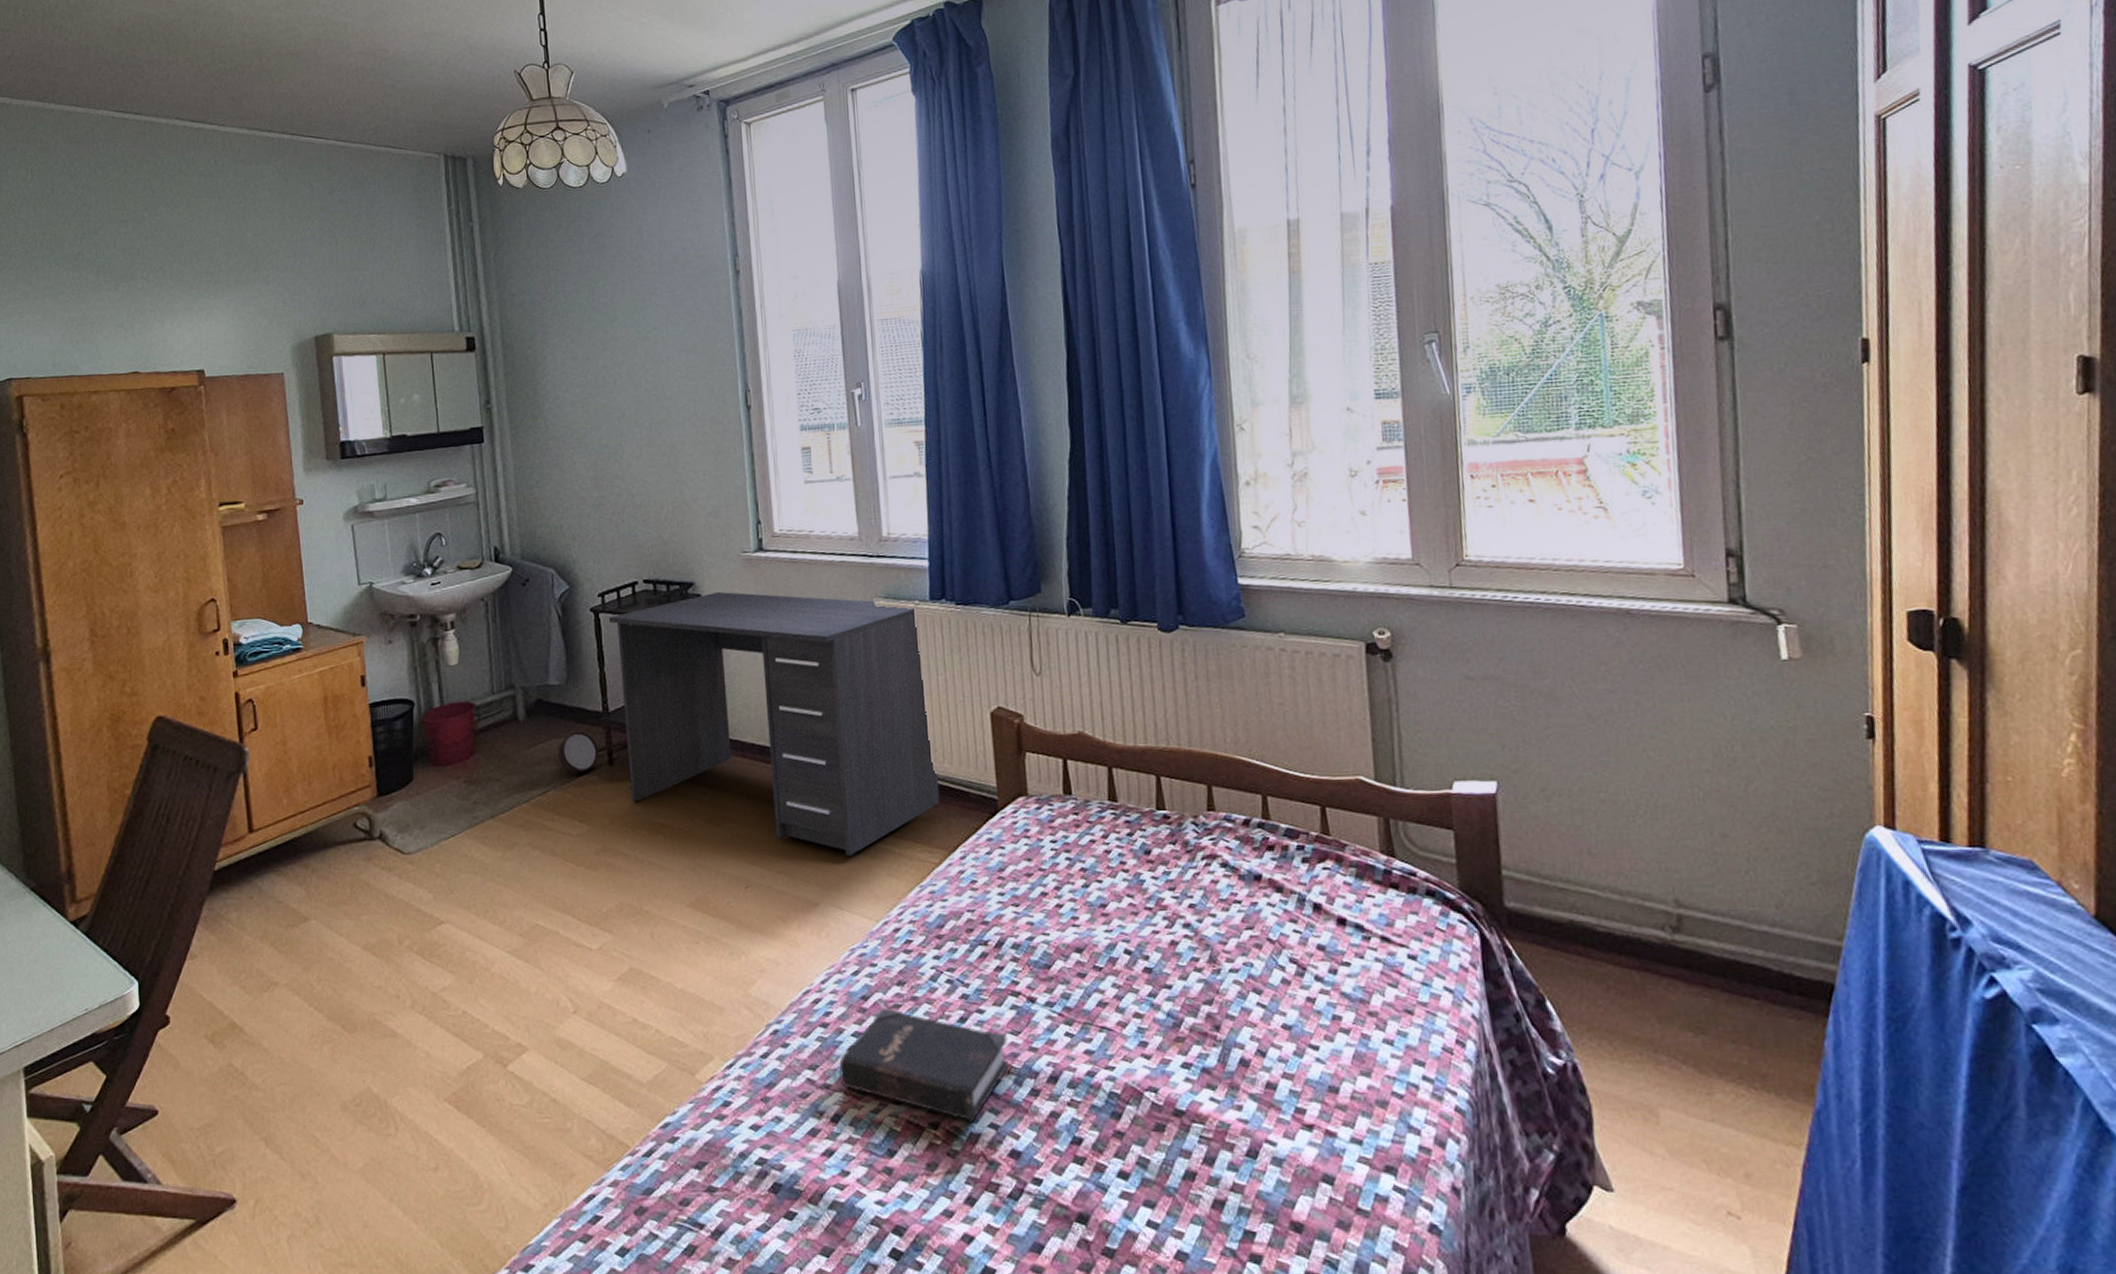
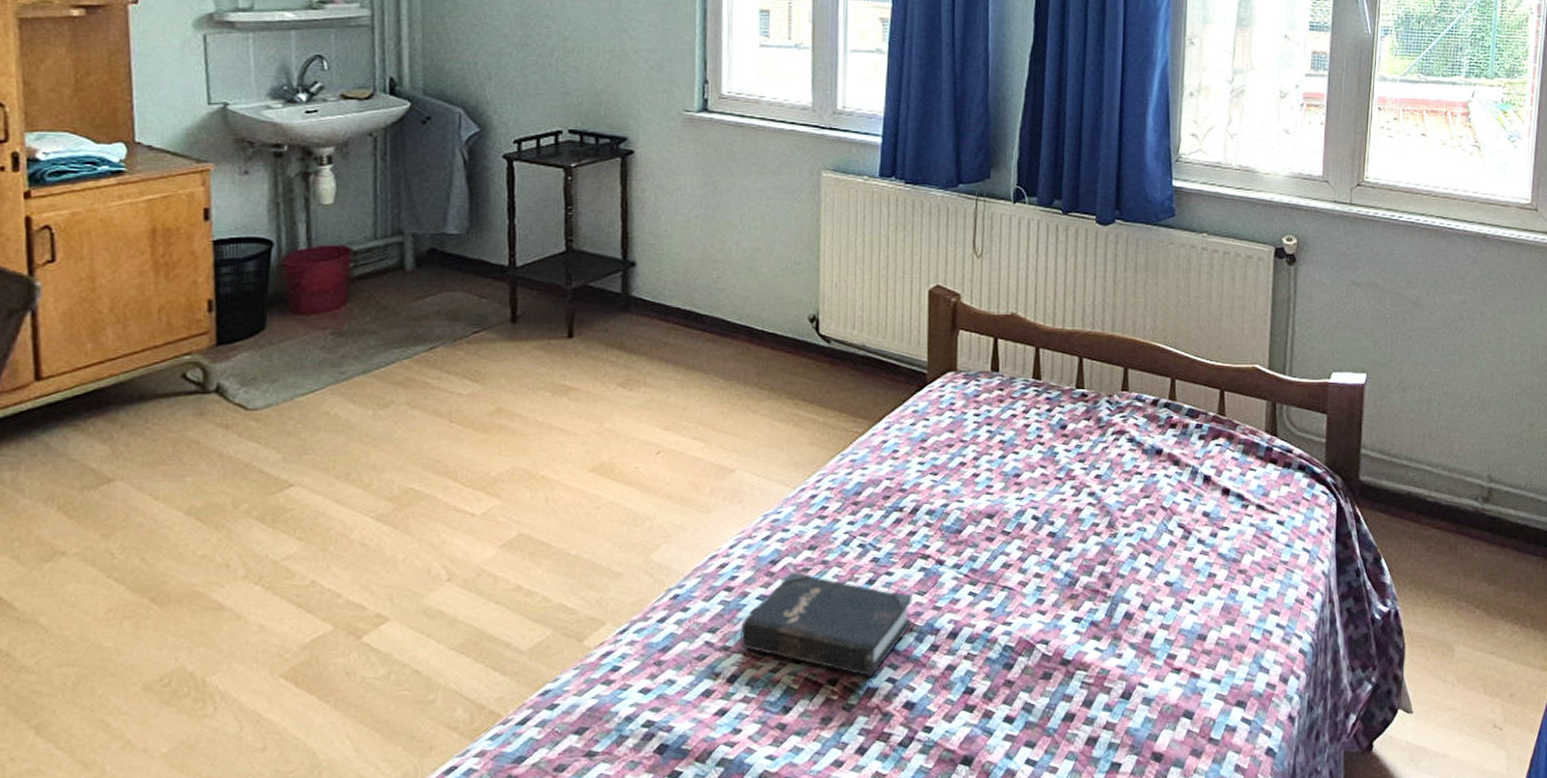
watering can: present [557,731,628,774] -> none [450,285,536,330]
desk: present [609,591,940,856] -> none [525,149,870,424]

